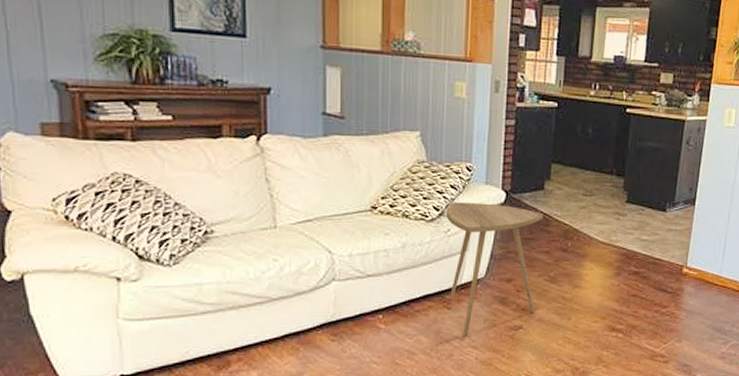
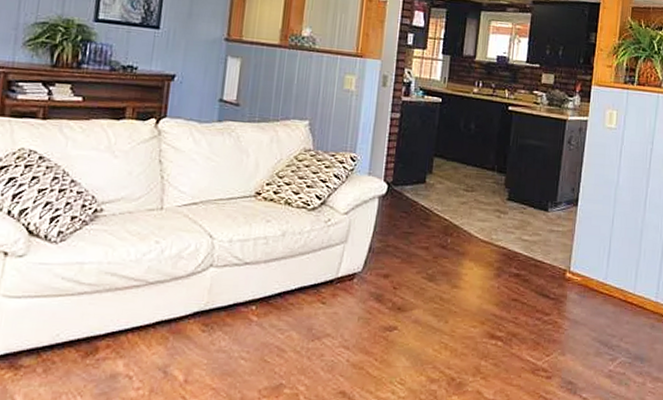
side table: present [445,202,544,337] -> none [323,191,424,335]

